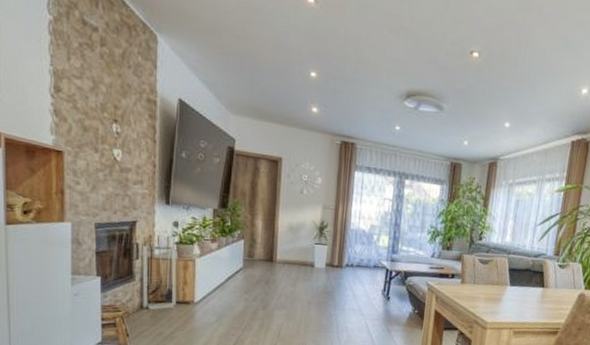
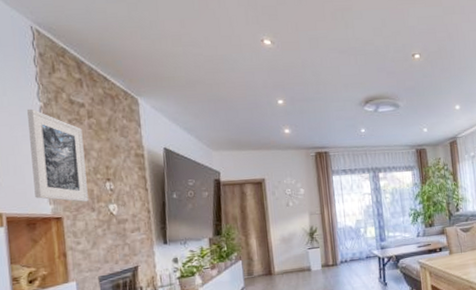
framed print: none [35,20,93,141] -> present [27,108,89,203]

